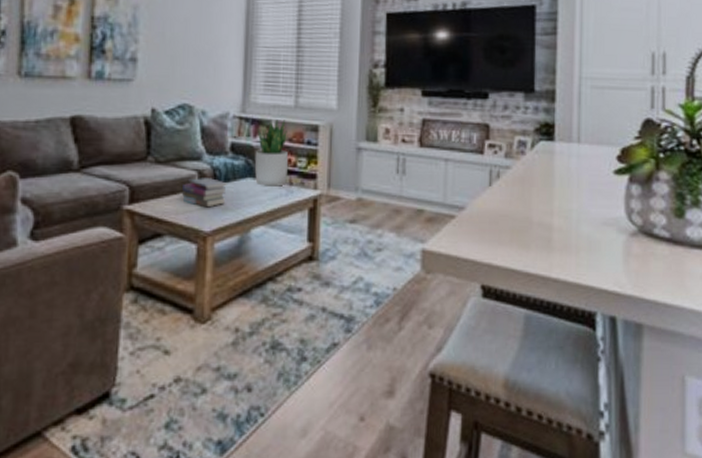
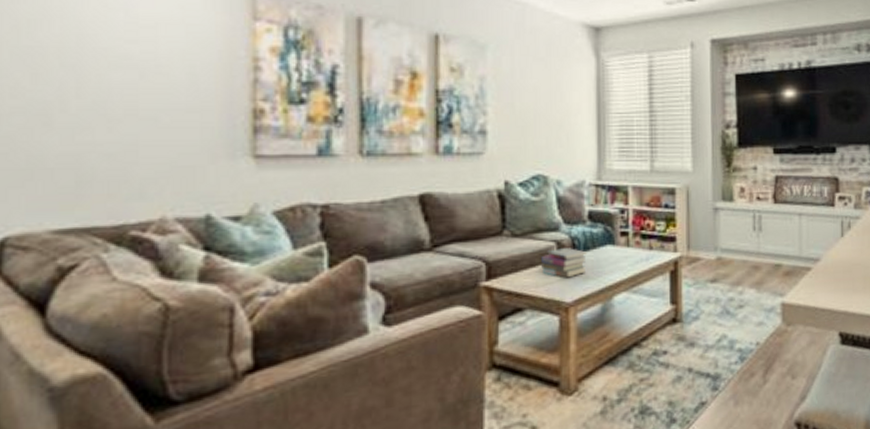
planter: present [254,119,289,186] -> none [613,185,648,252]

